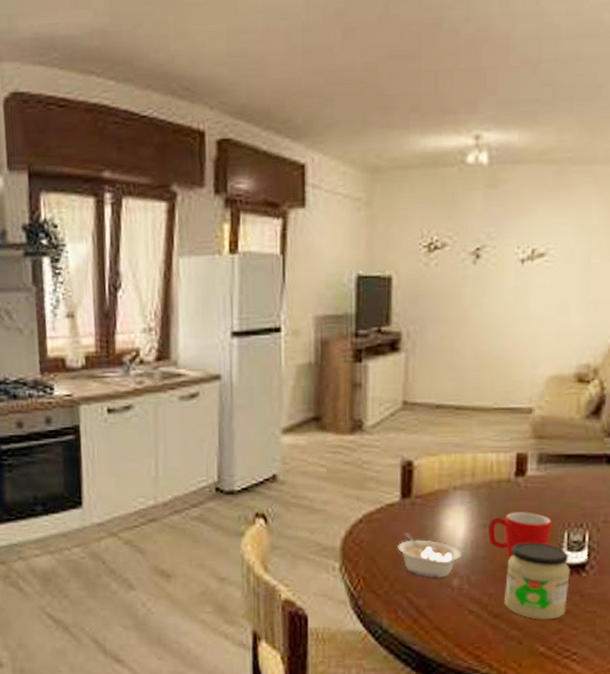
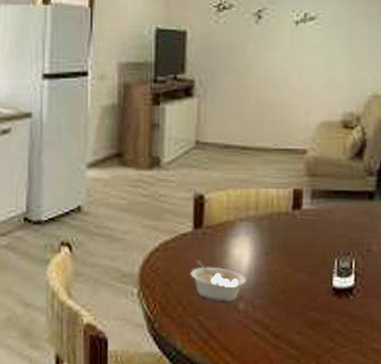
mug: present [488,512,553,559] -> none [270,241,325,284]
jar: present [504,542,570,620] -> none [284,269,340,339]

